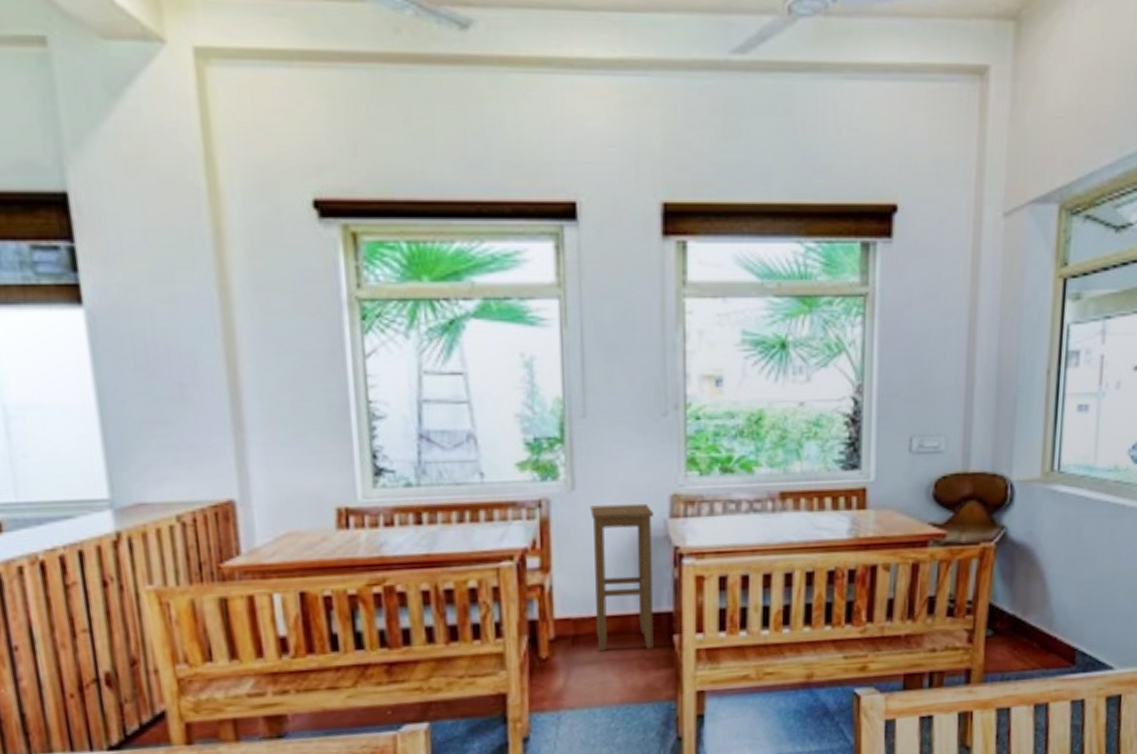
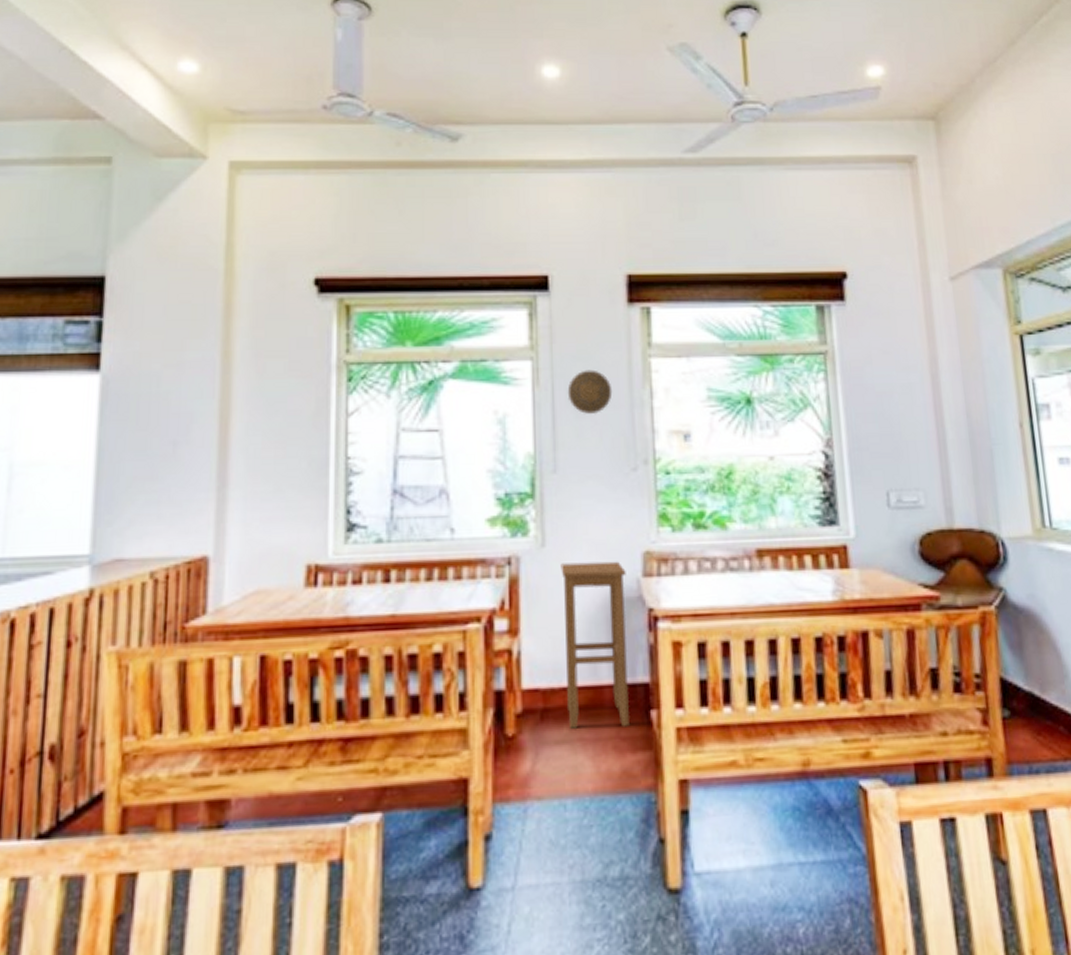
decorative plate: none [597,310,644,359] -> present [567,369,613,415]

